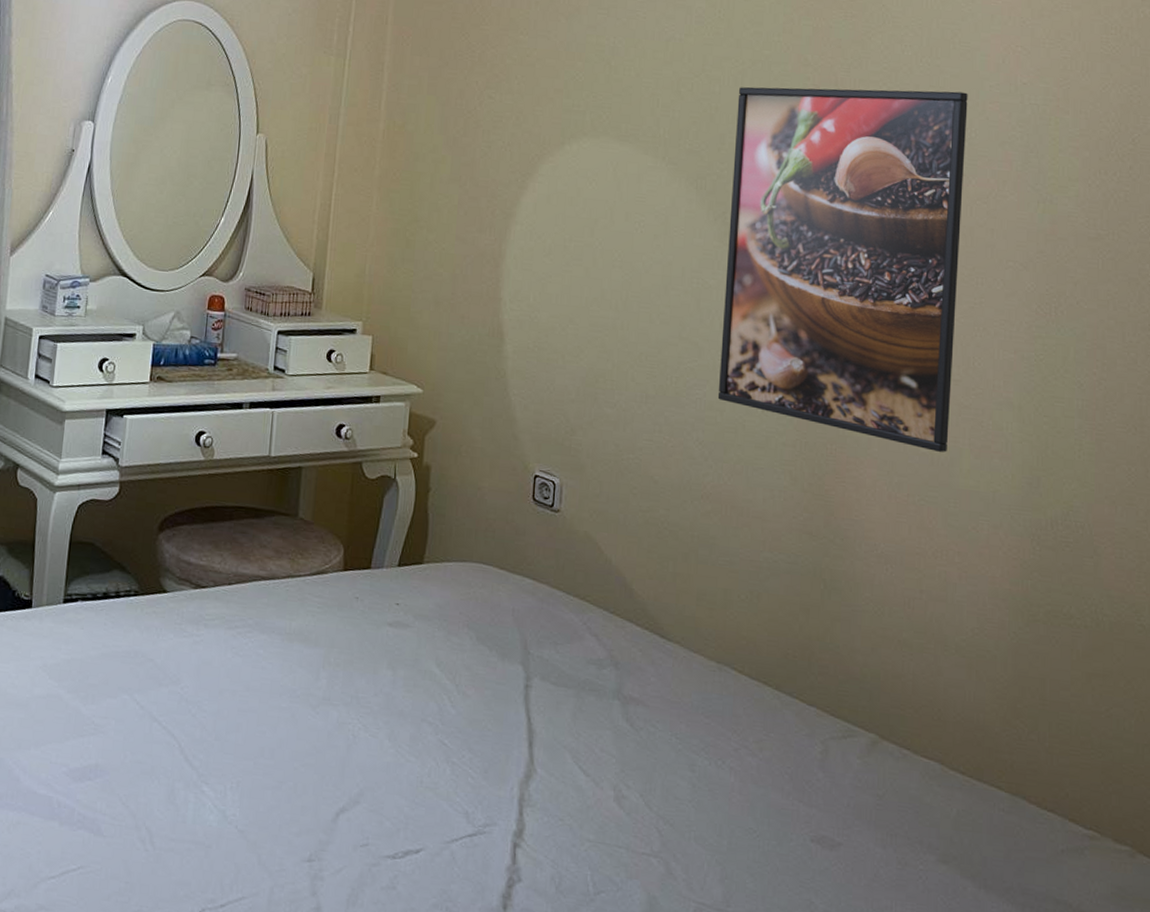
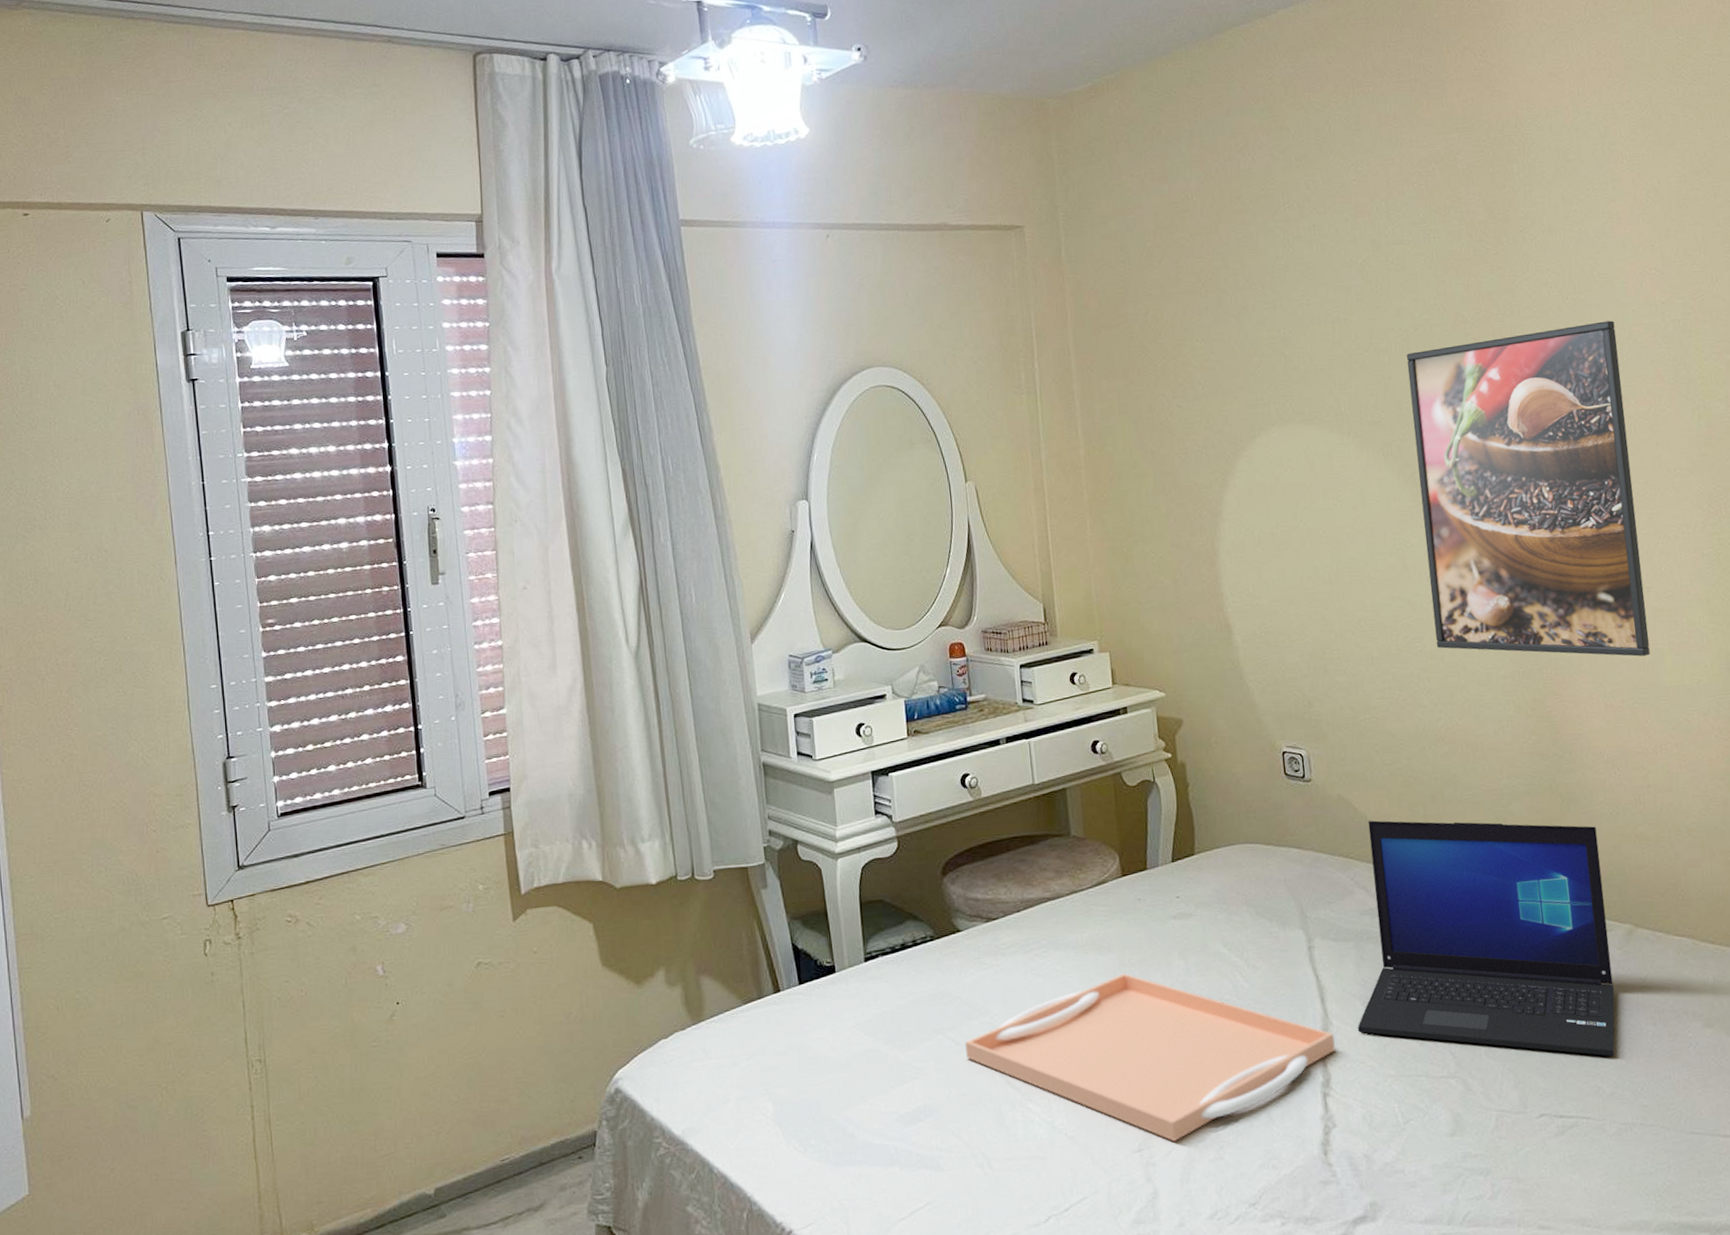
serving tray: none [149,671,536,859] -> present [964,973,1335,1141]
laptop: none [562,566,856,872] -> present [1357,820,1615,1057]

